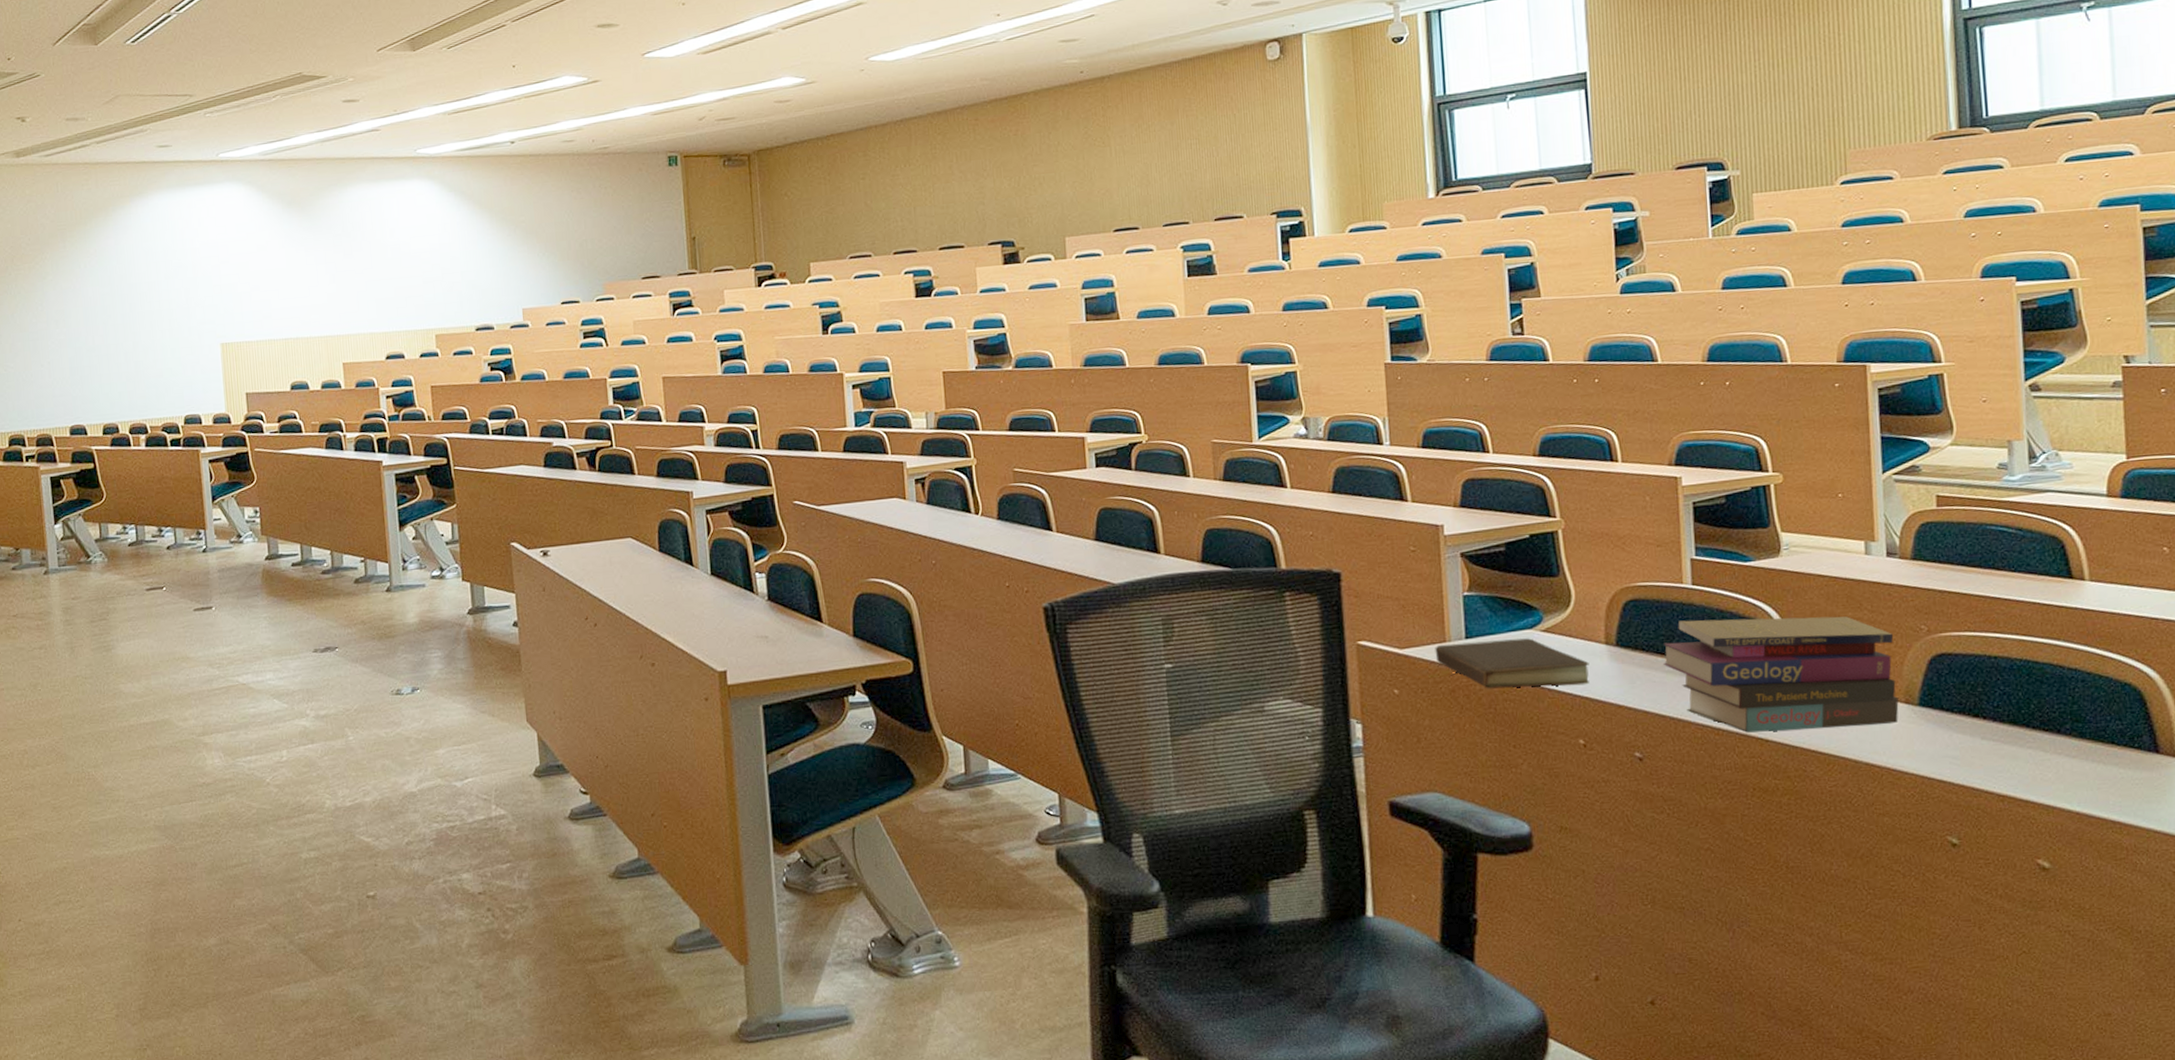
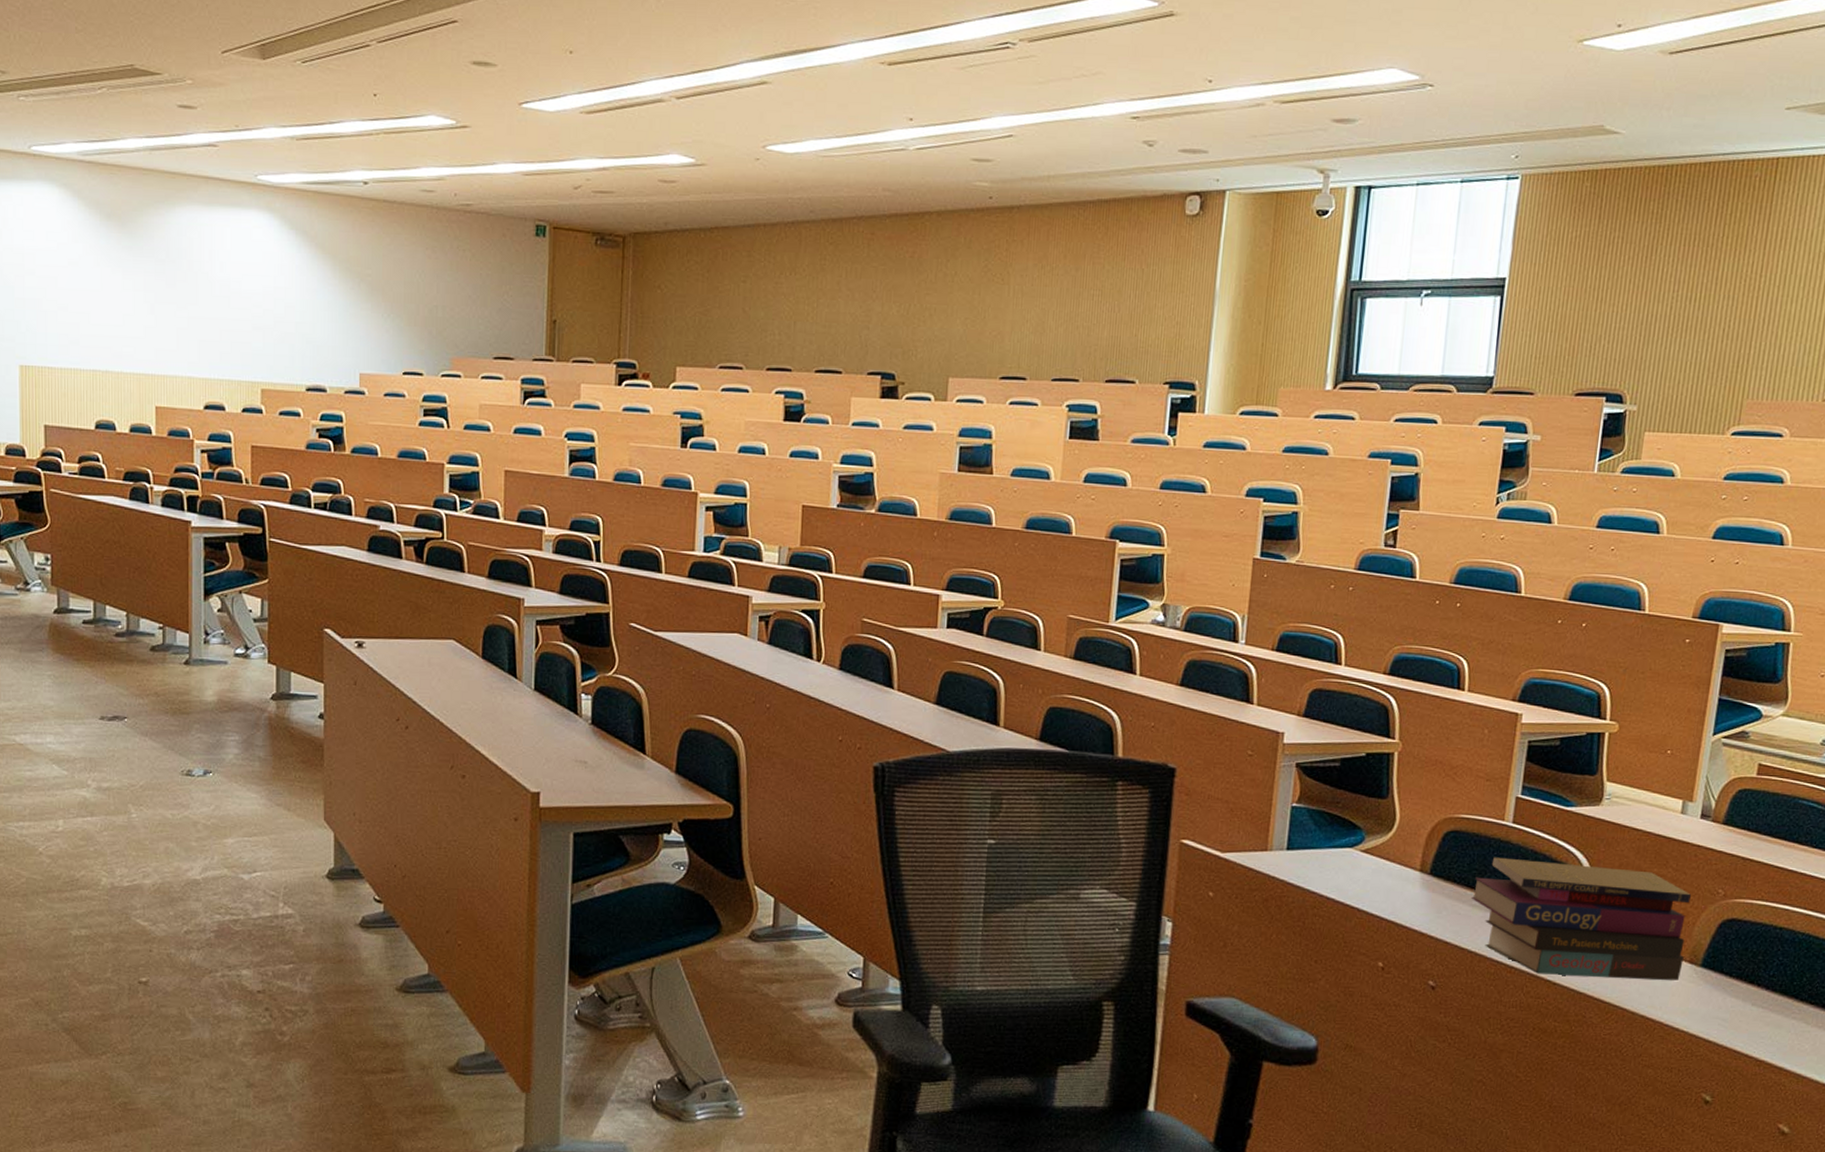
book: present [1435,638,1589,689] -> none [1255,852,1401,909]

